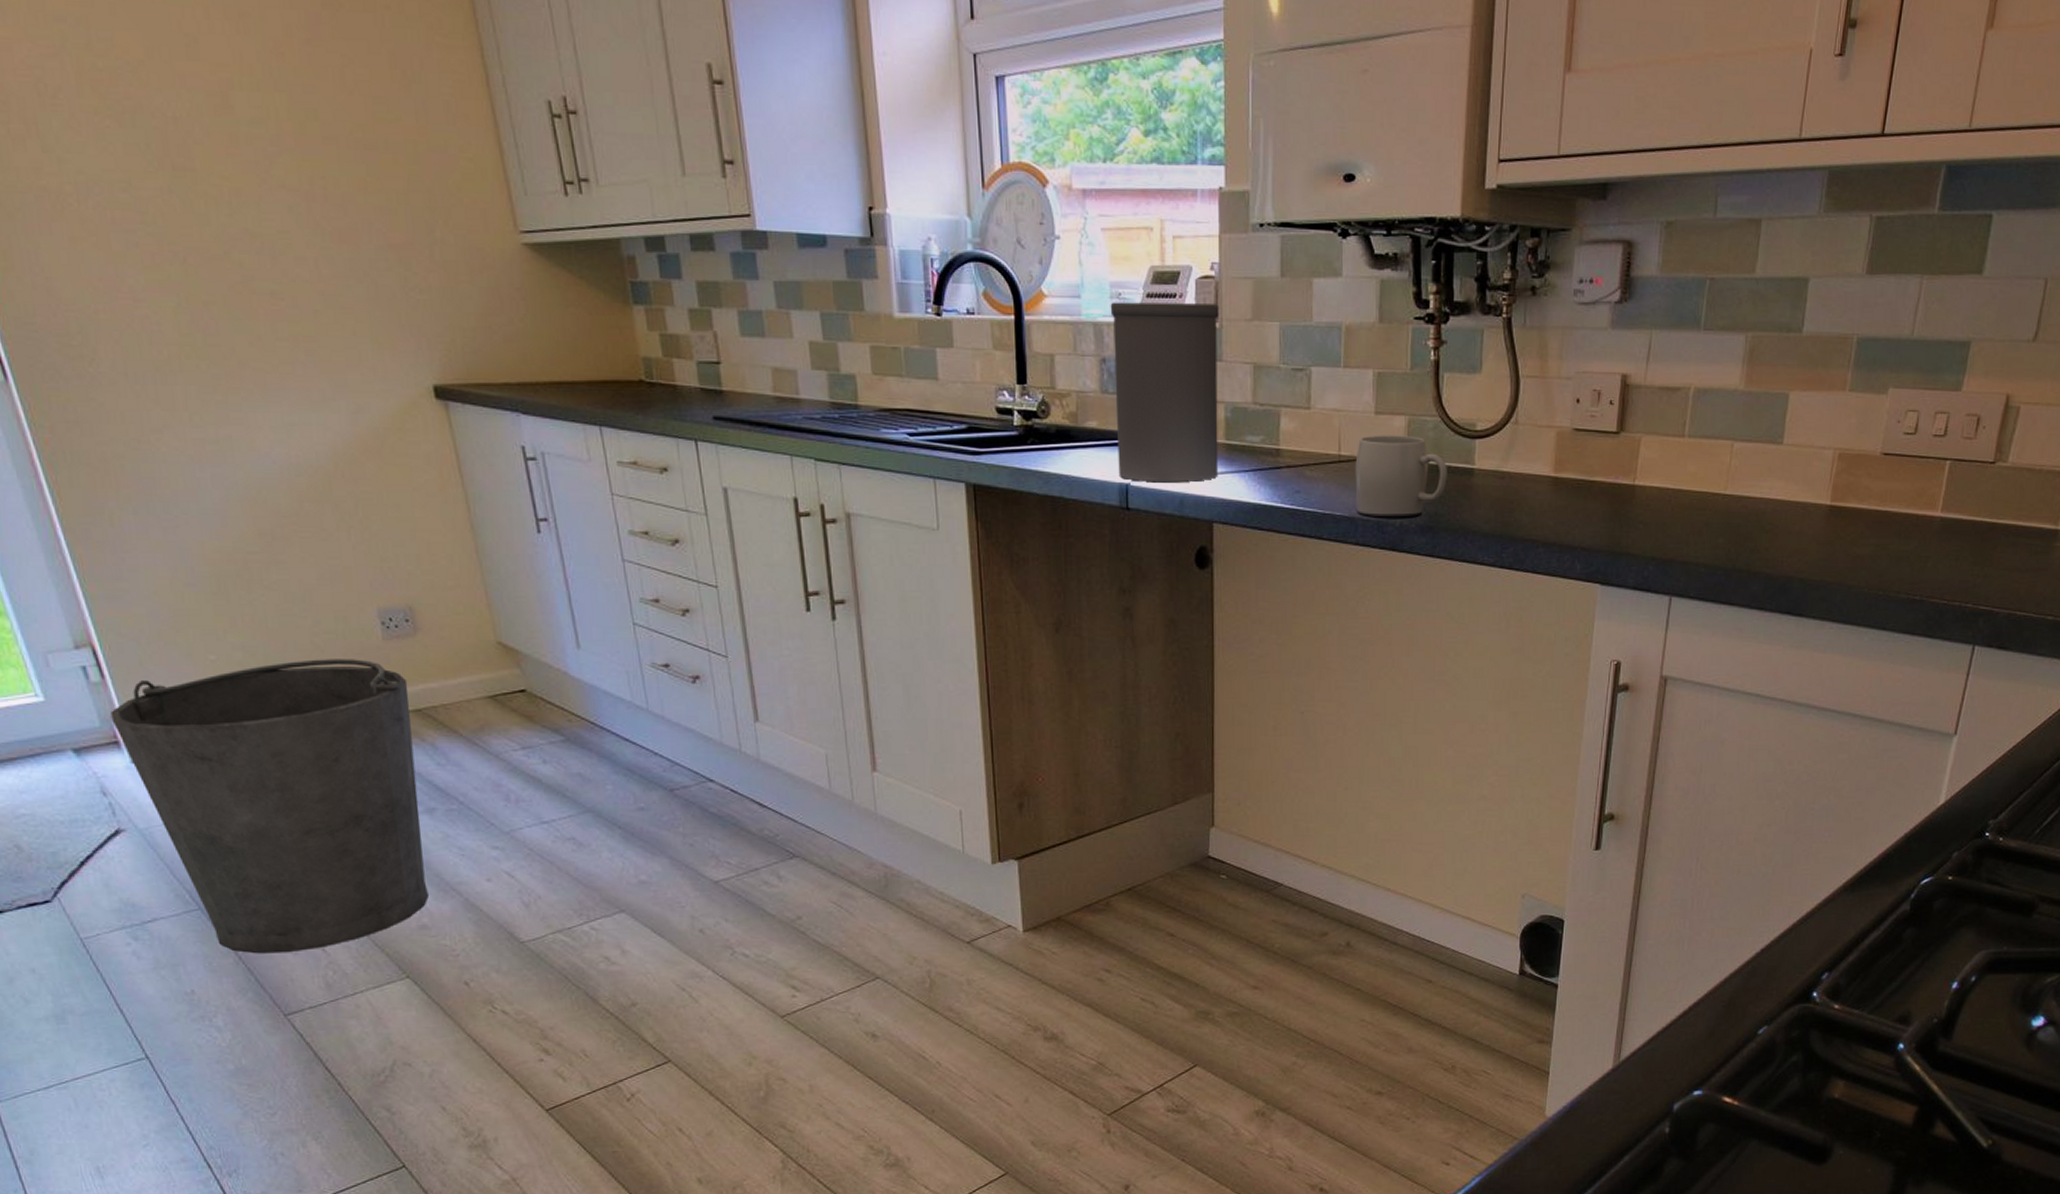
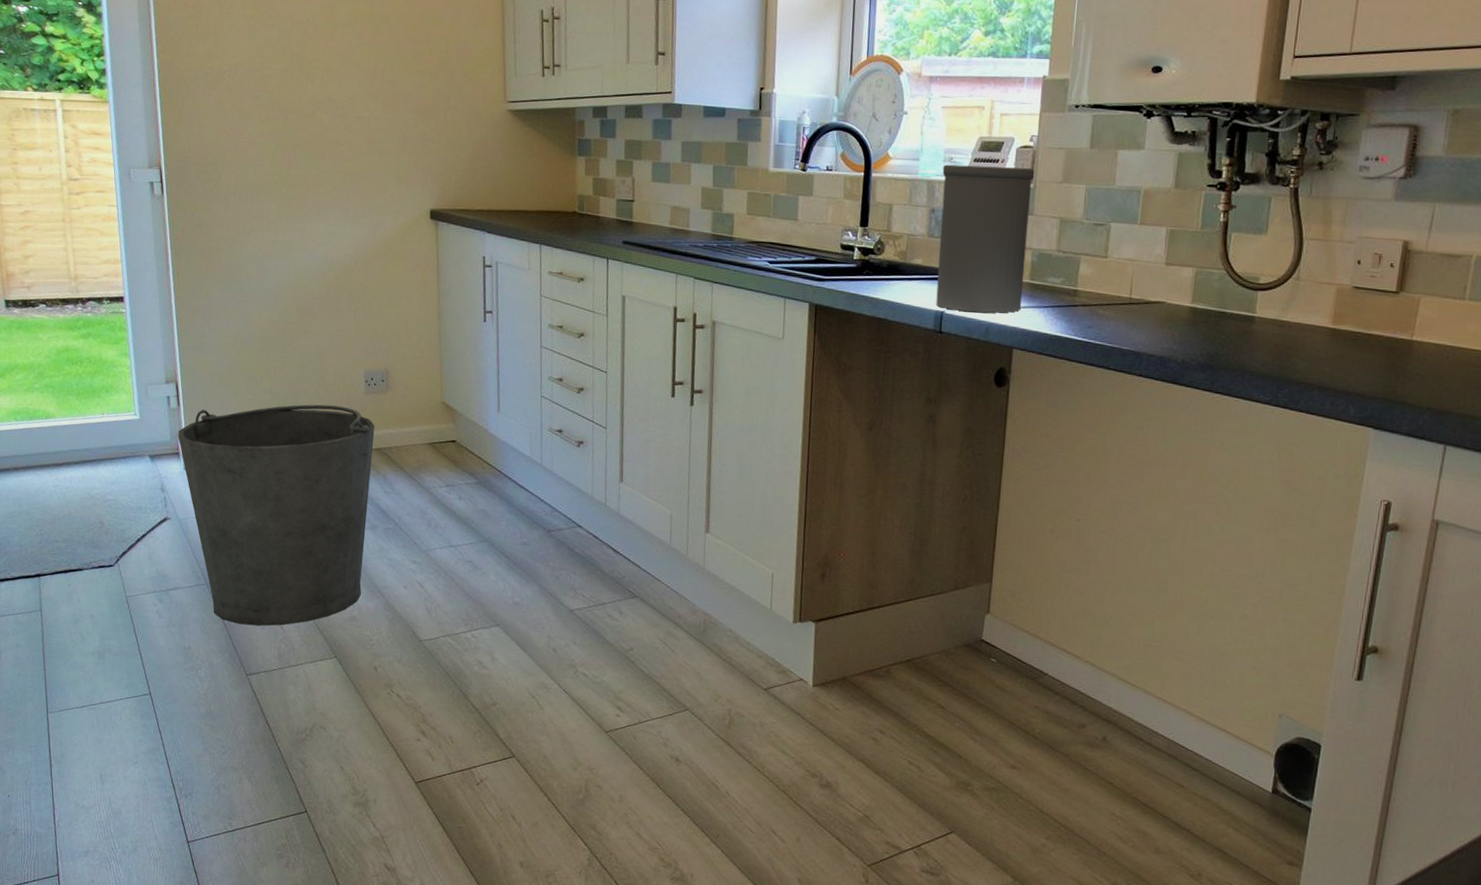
mug: present [1355,435,1447,519] -> none [1142,282,1230,357]

